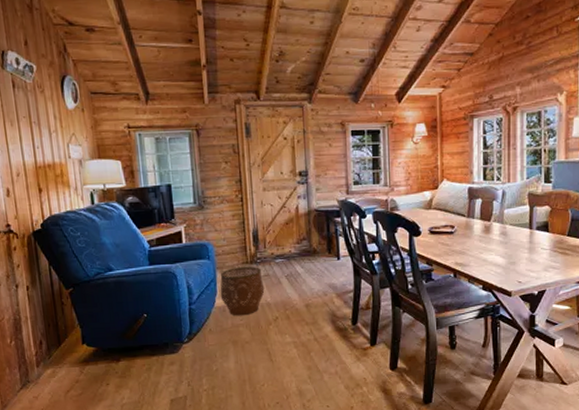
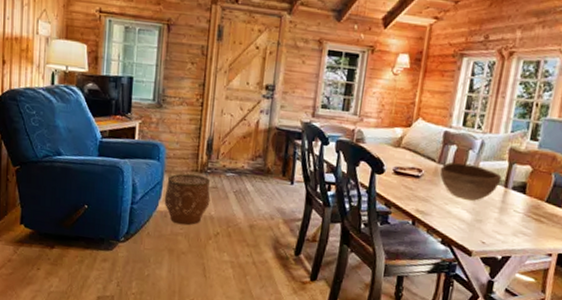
bowl: none [470,214,526,246] -> present [439,162,502,201]

